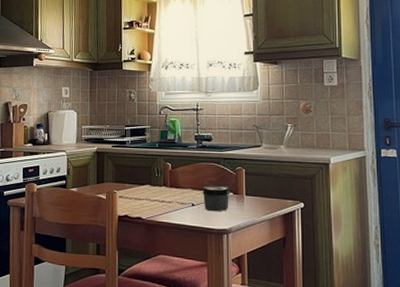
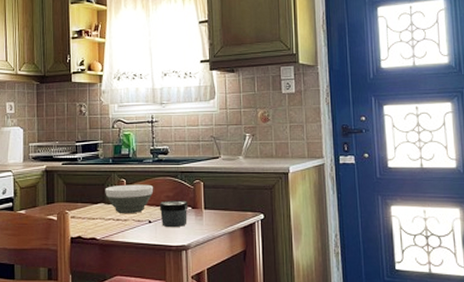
bowl: none [151,168,198,197] -> present [105,184,154,214]

